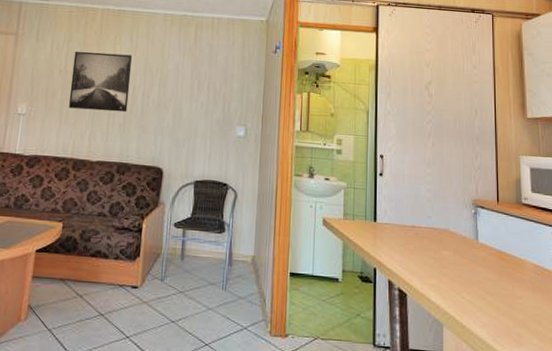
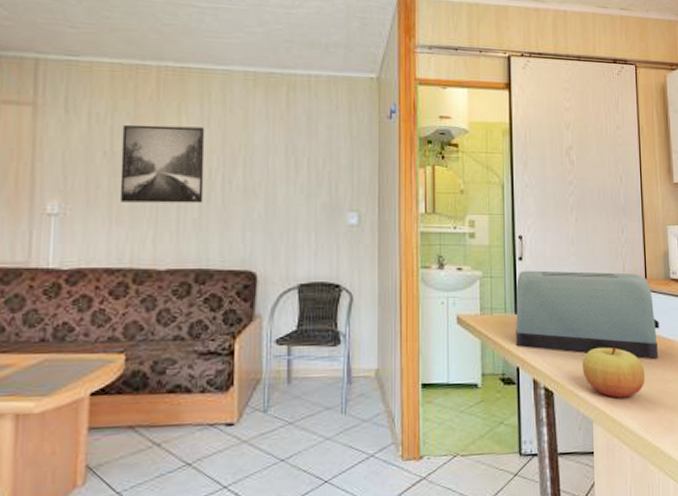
toaster: none [374,185,510,275] -> present [516,270,659,359]
apple: none [435,258,495,308] -> present [582,347,645,398]

